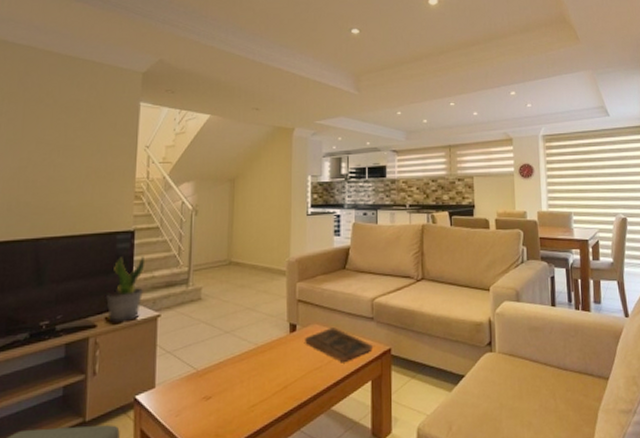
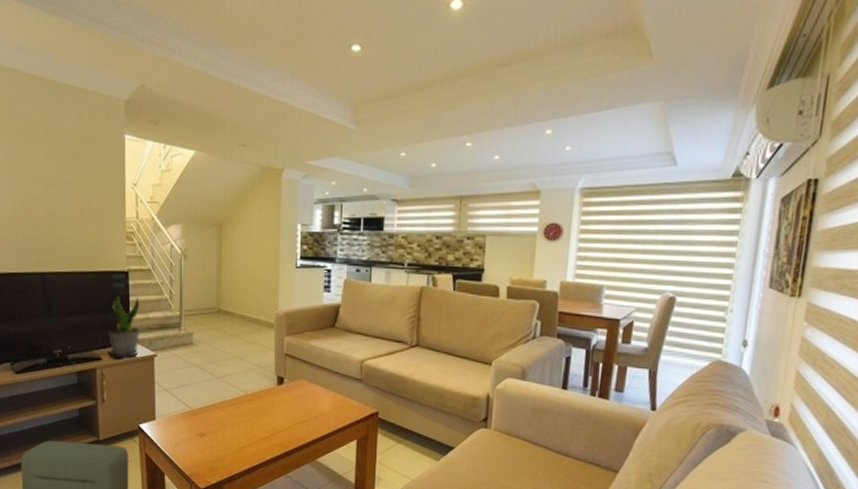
decorative tray: present [305,328,373,362] -> none [292,384,360,419]

